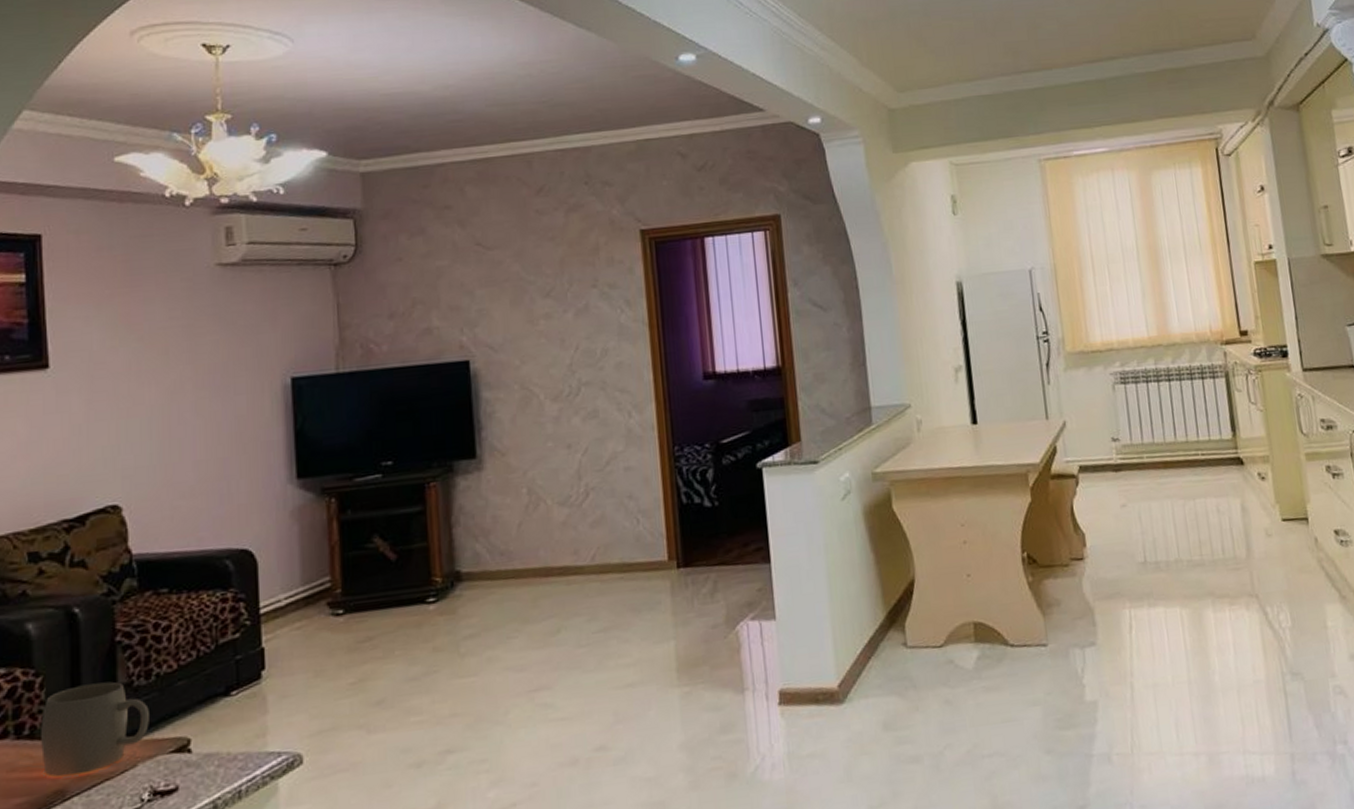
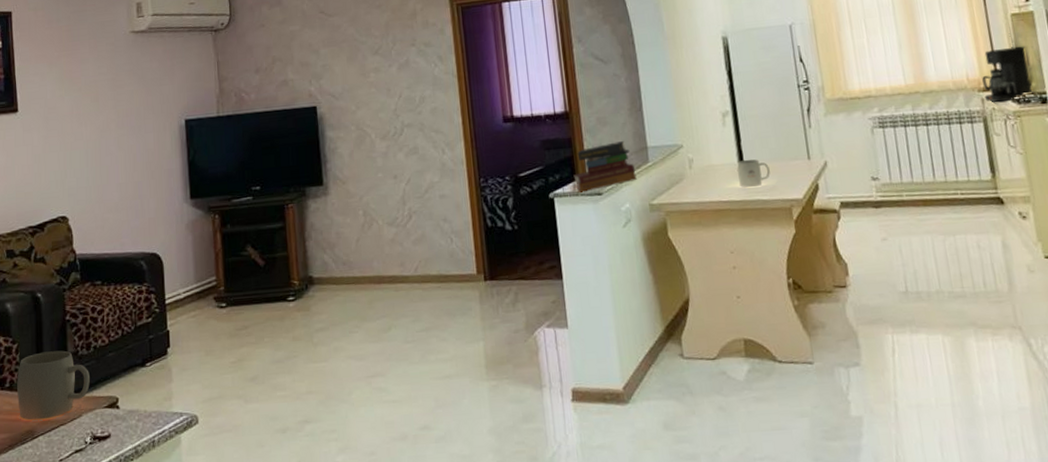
books: none [785,401,858,461] -> present [573,141,637,192]
mug: none [970,420,1006,452] -> present [737,159,770,188]
coffee maker: none [1225,297,1274,356] -> present [982,47,1033,102]

